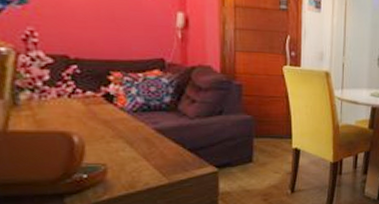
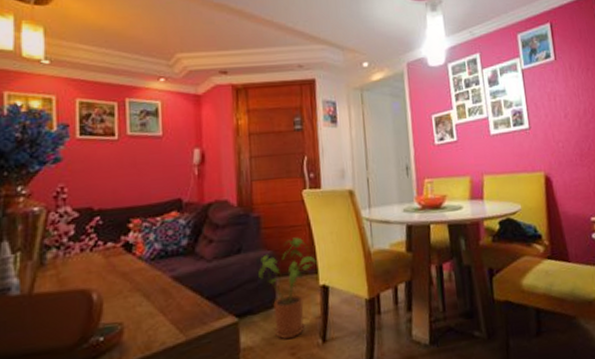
house plant: none [238,106,291,188] -> present [258,237,317,339]

